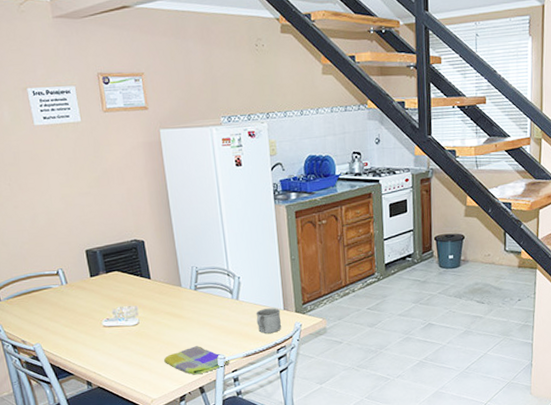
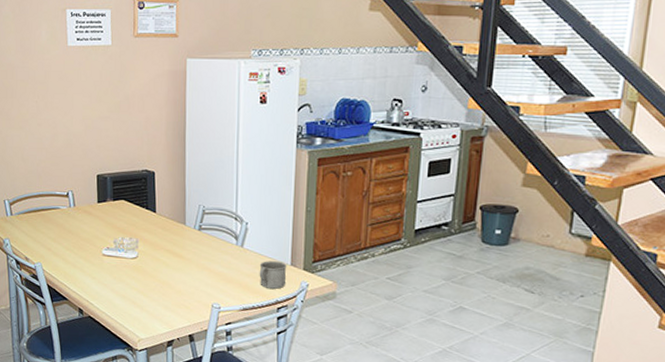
dish towel: present [164,346,230,375] -> none [157,290,224,321]

